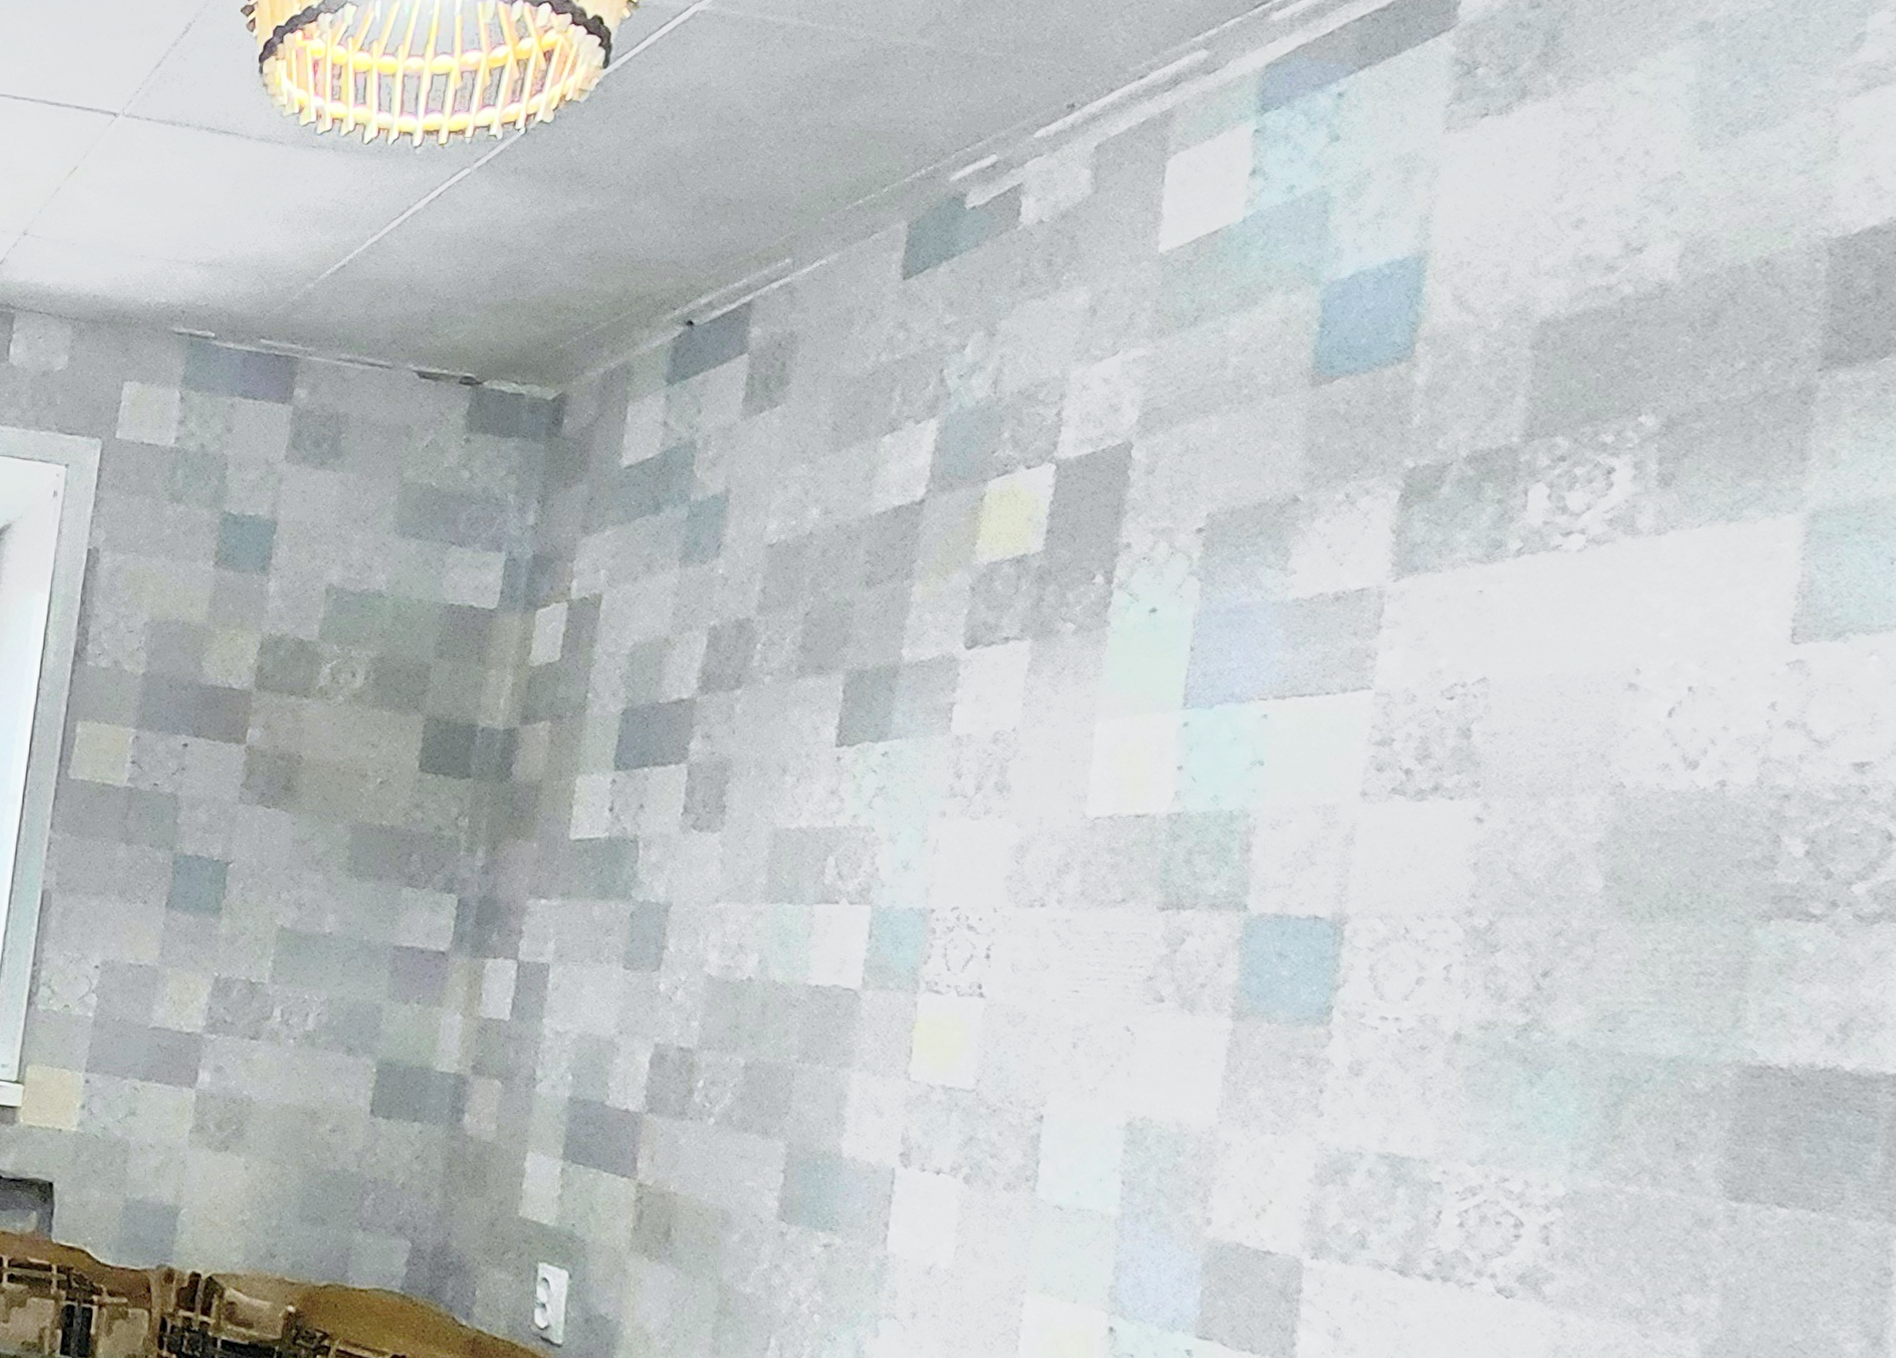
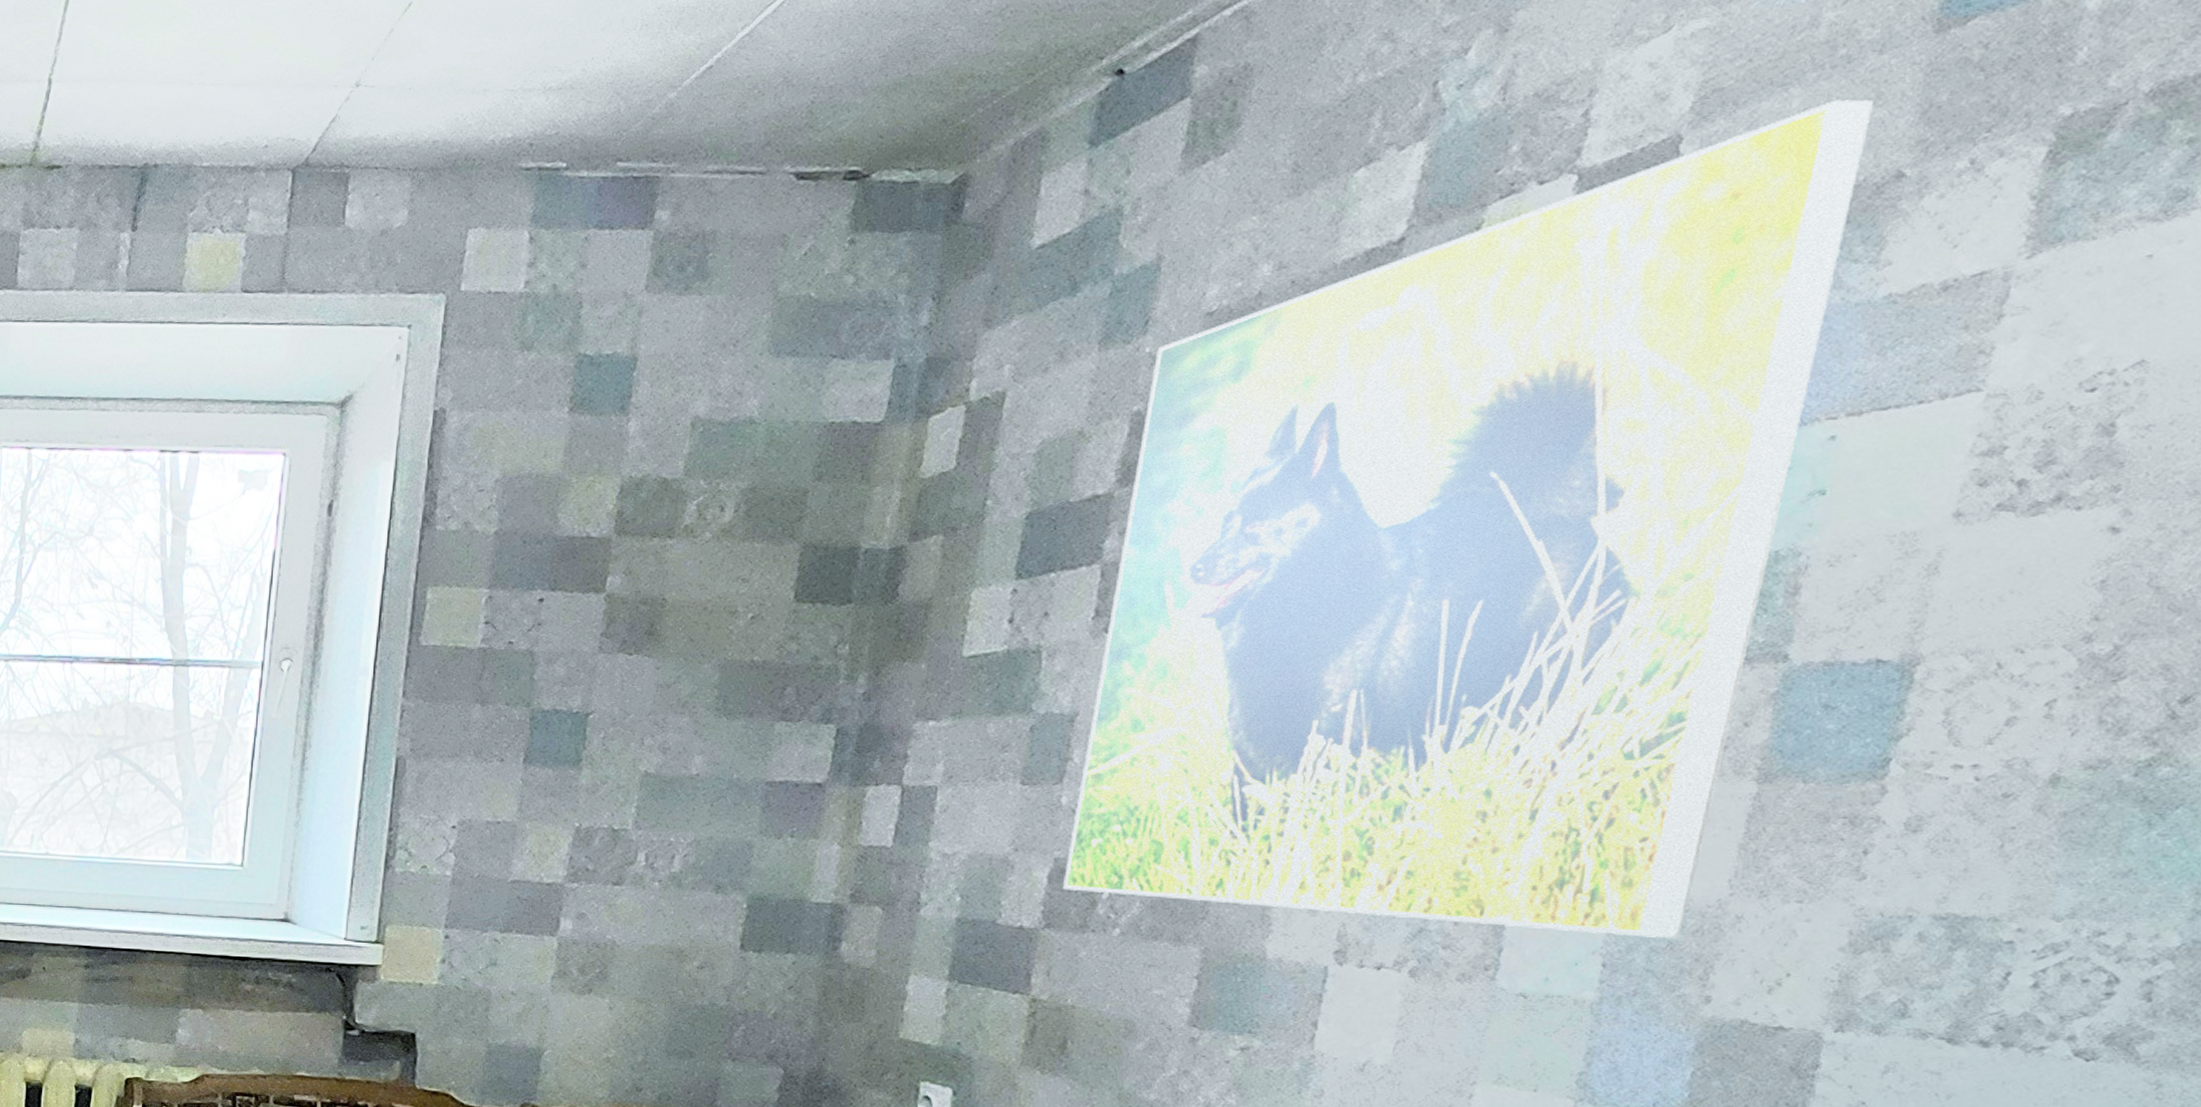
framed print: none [663,429,1271,1162] -> present [1063,99,1873,940]

